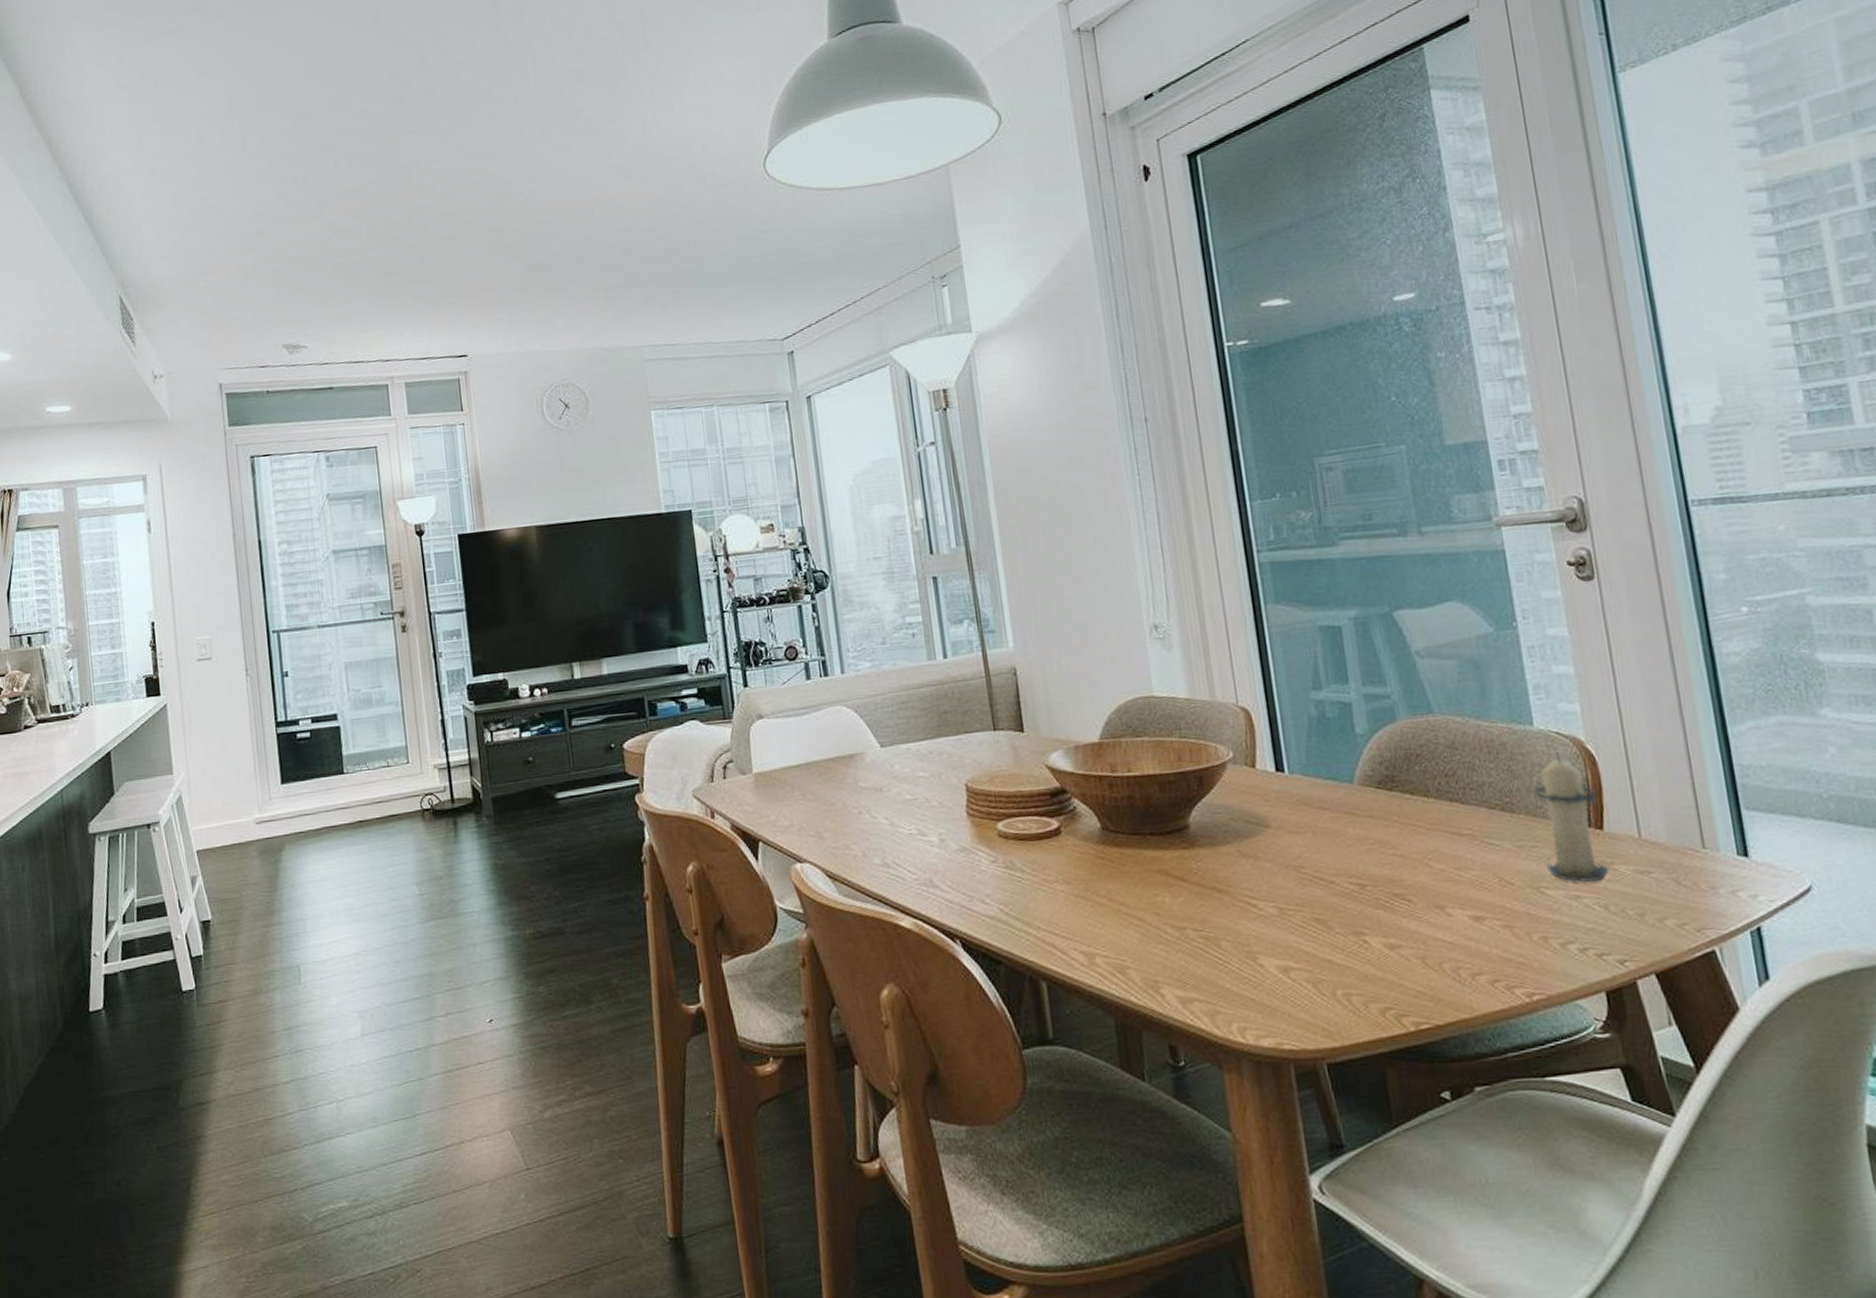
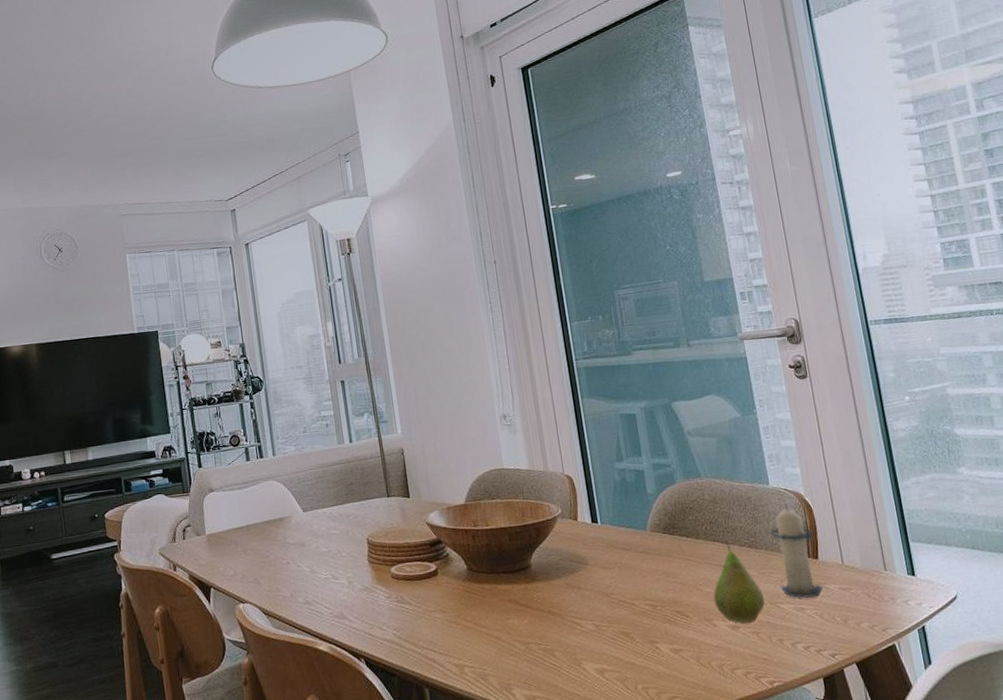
fruit: none [1447,800,1523,915] -> present [713,540,765,624]

